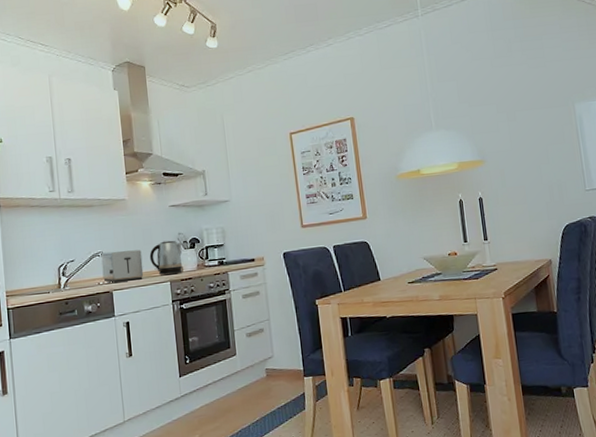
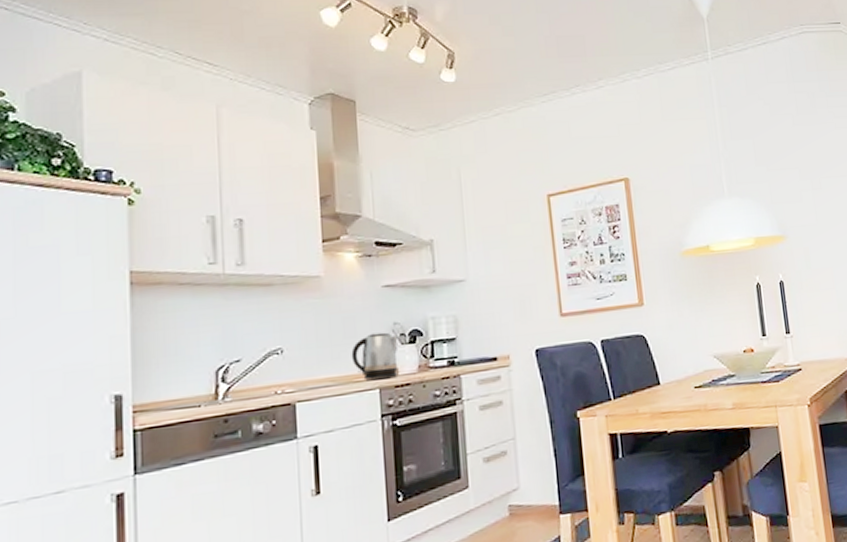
toaster: present [101,249,144,284] -> none [281,345,342,392]

